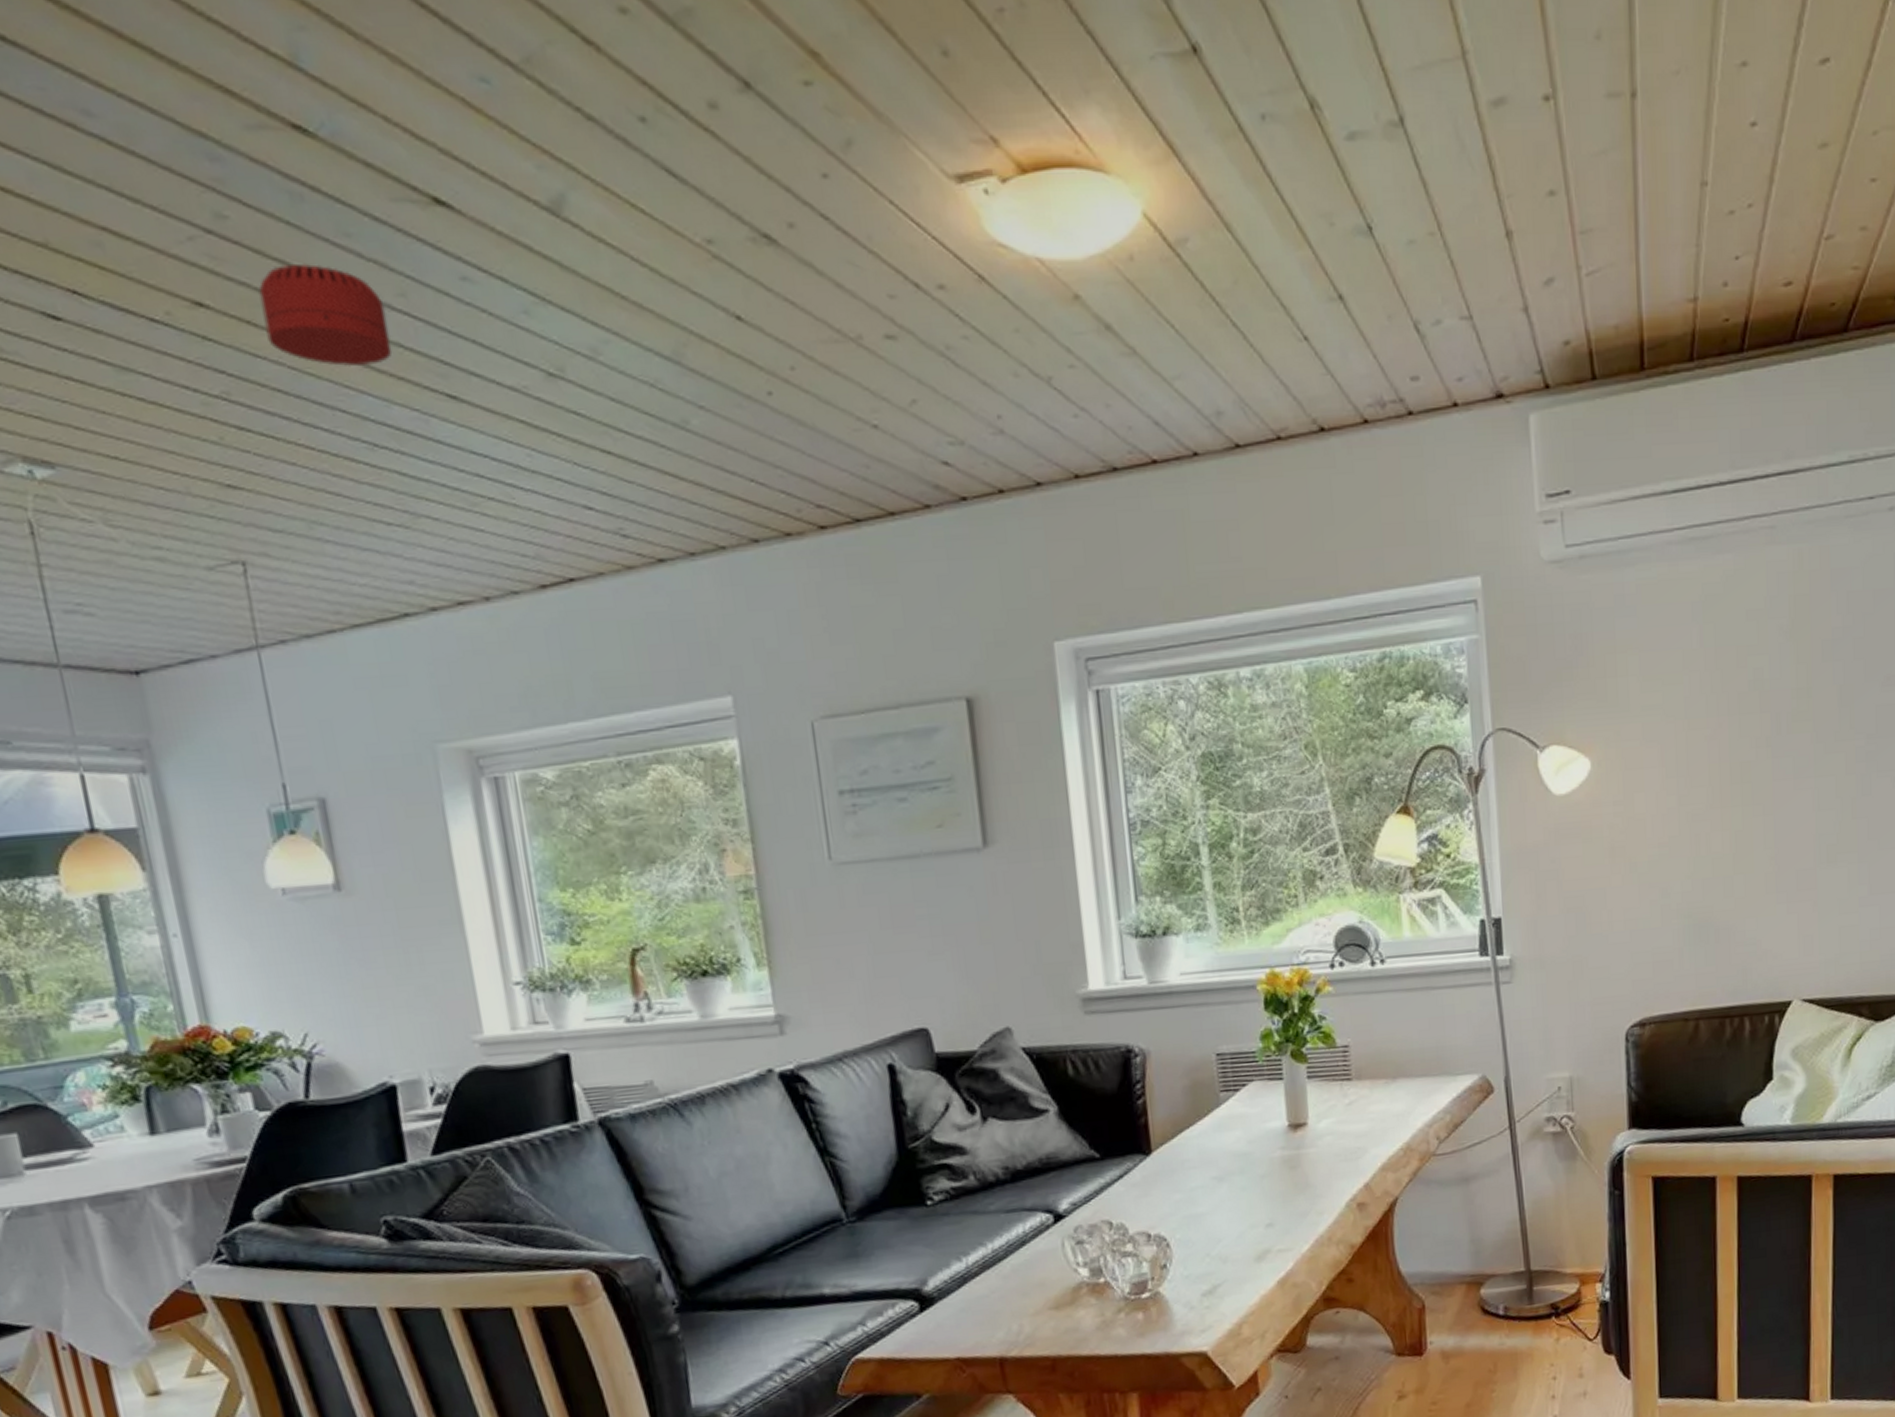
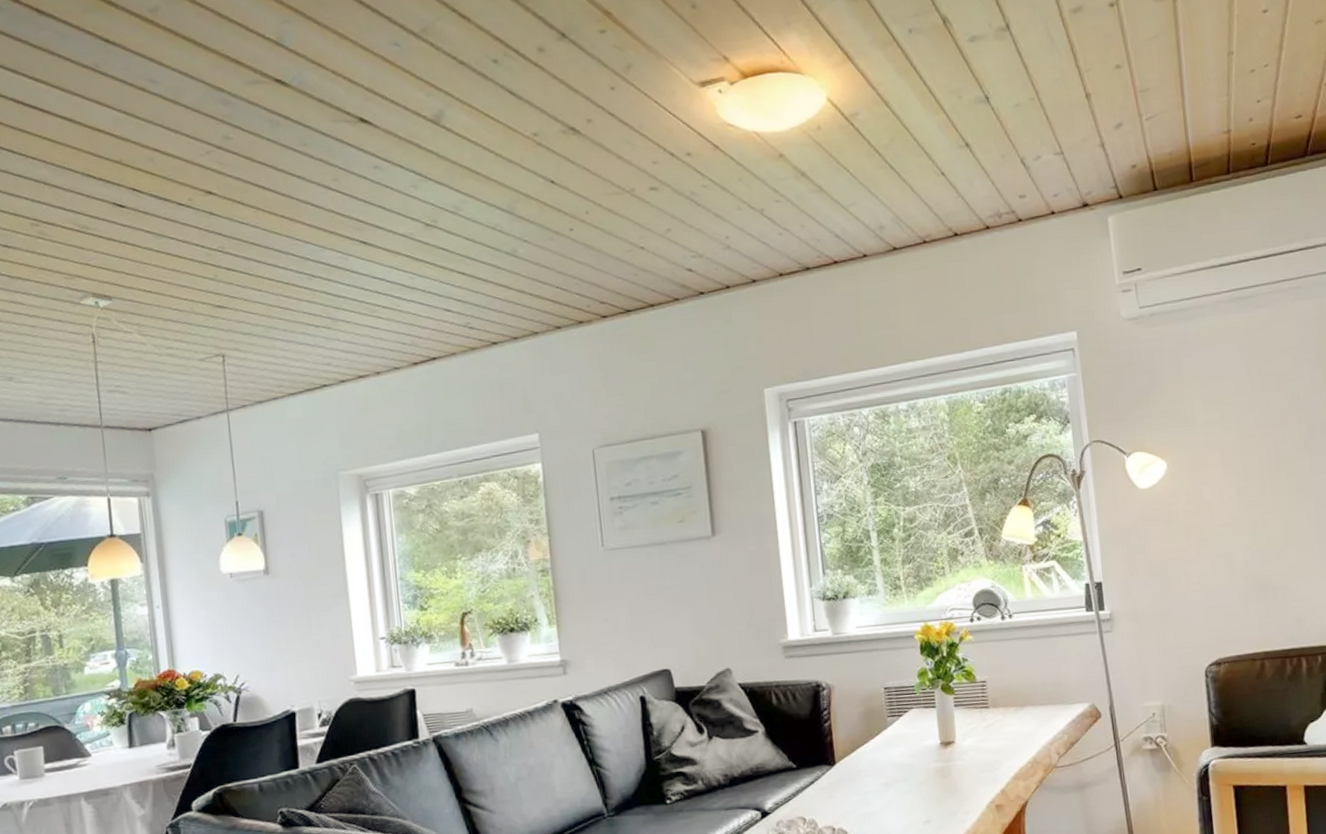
smoke detector: present [259,263,393,367] -> none [247,163,328,227]

